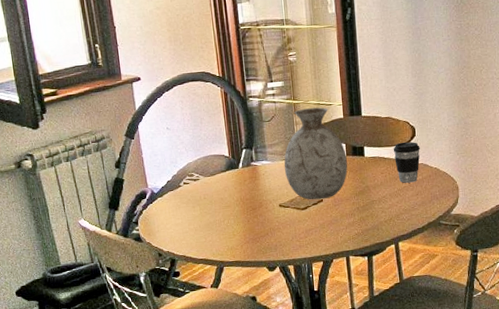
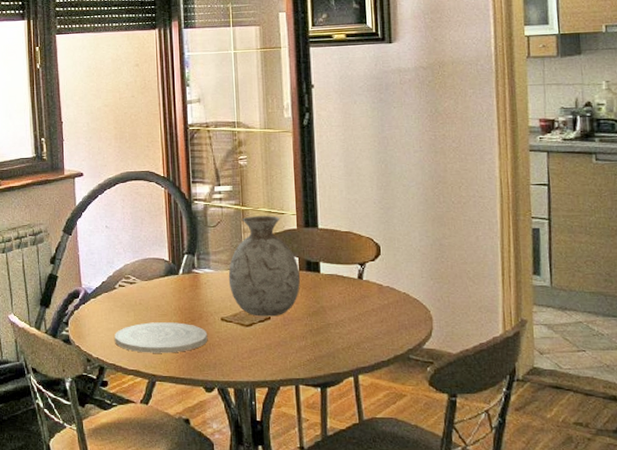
plate: none [183,212,269,243] -> present [115,322,208,353]
coffee cup: present [393,141,420,183] -> none [353,260,386,307]

